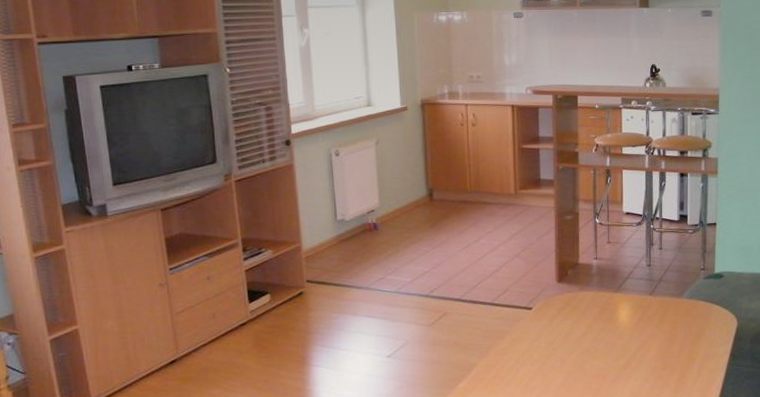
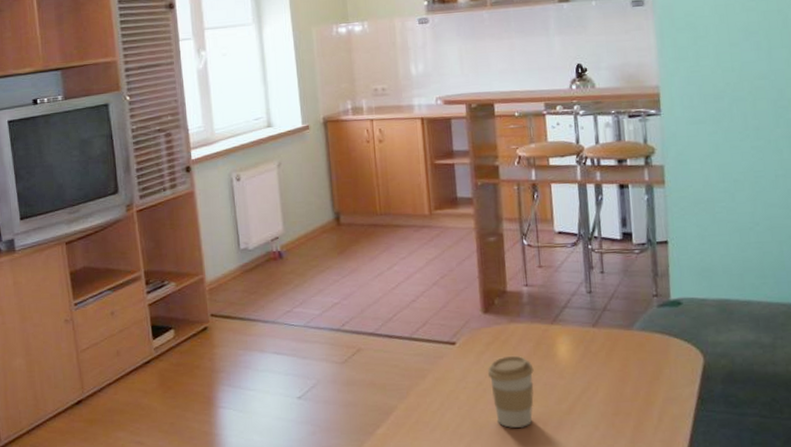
coffee cup: none [558,319,598,382] -> present [487,355,534,429]

